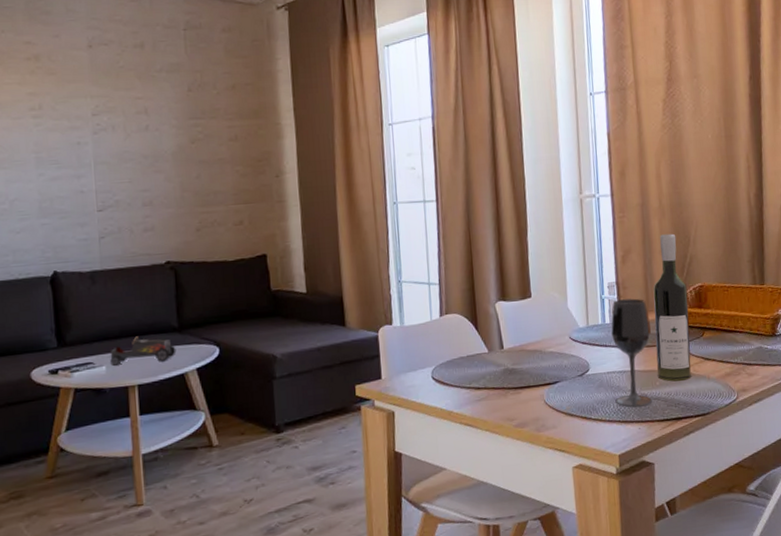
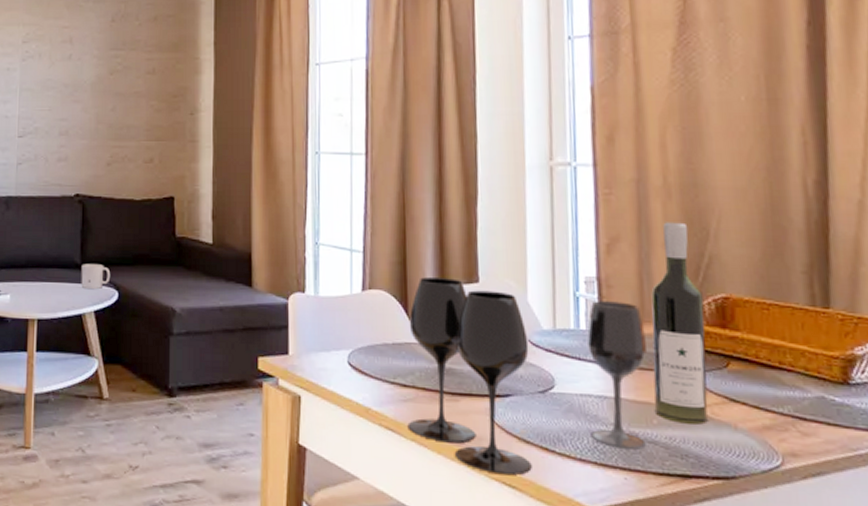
toy car: present [110,336,176,366] -> none [15,268,77,299]
mug: none [179,324,210,350] -> present [81,264,111,290]
wine glass: none [479,297,576,444] -> present [407,277,532,475]

